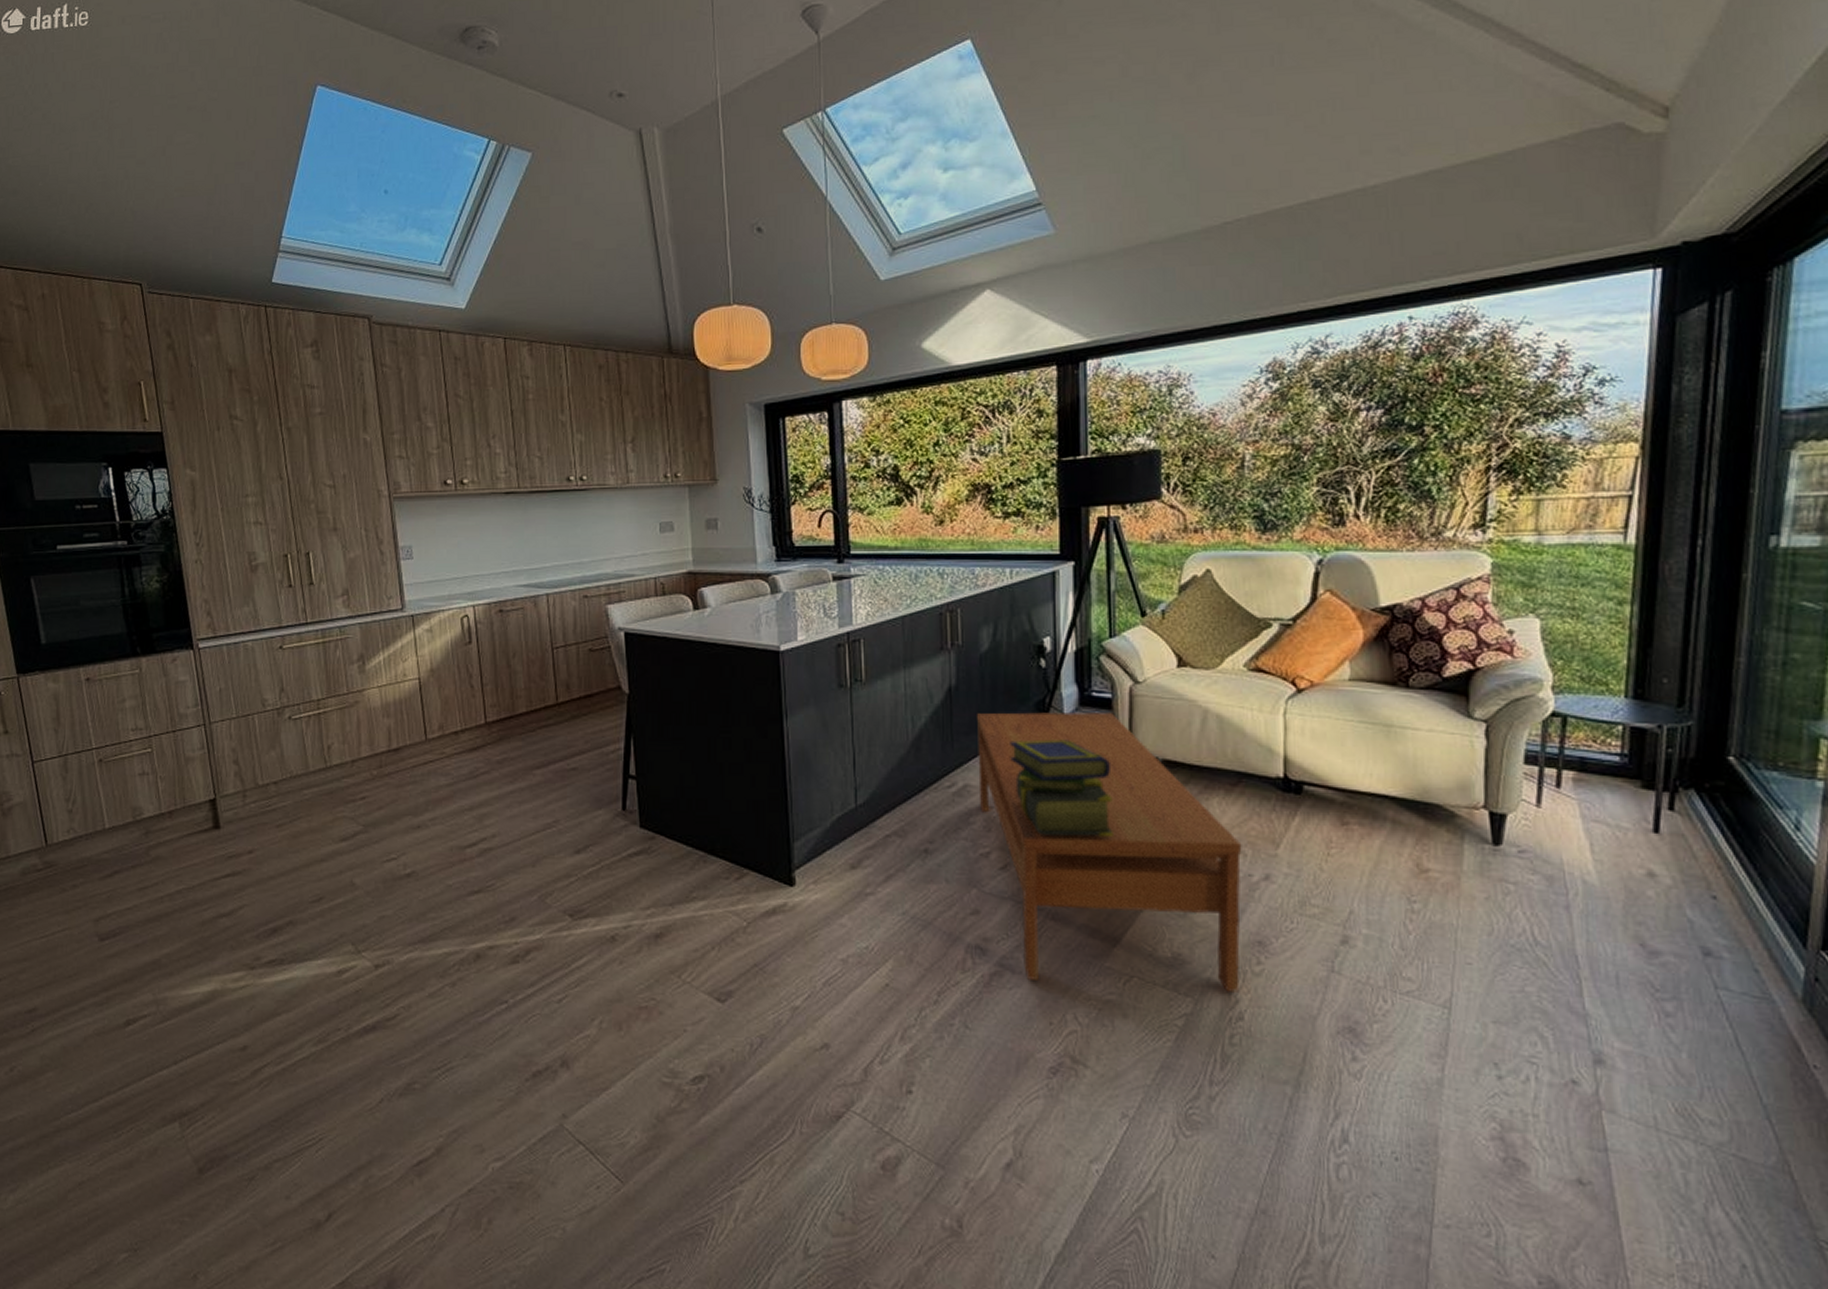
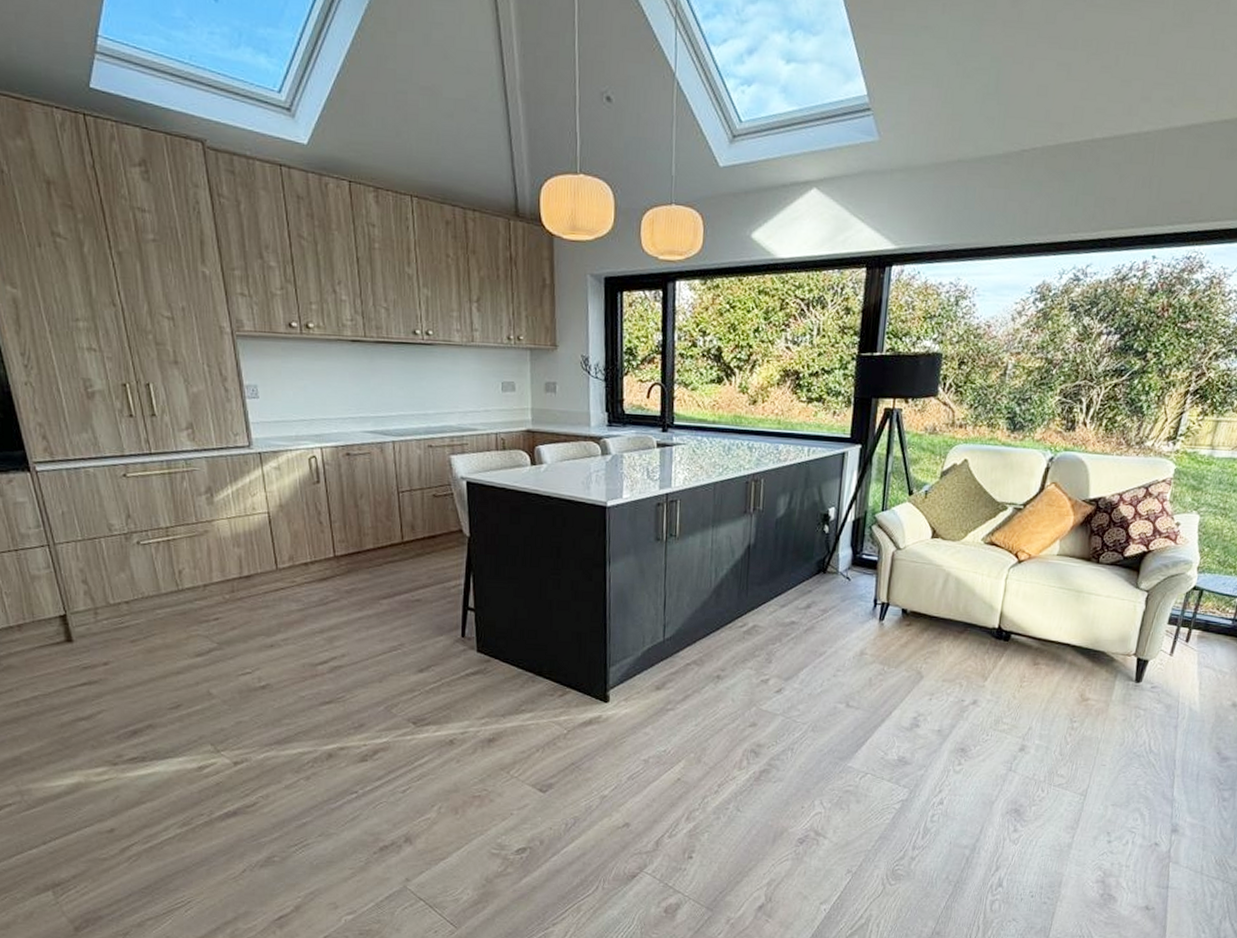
coffee table: present [977,712,1242,992] -> none [765,568,960,785]
stack of books: present [1010,739,1113,837] -> none [792,591,870,669]

